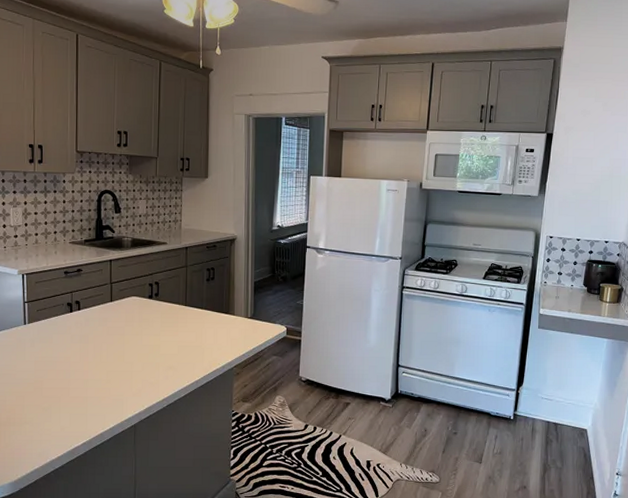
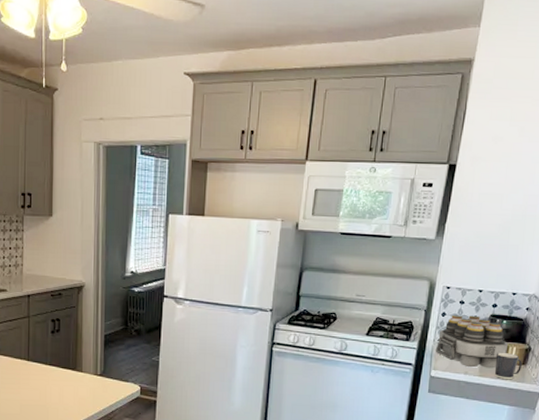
spice rack: none [542,260,603,306] -> present [435,315,508,368]
mug: none [593,292,616,316] -> present [494,352,522,380]

